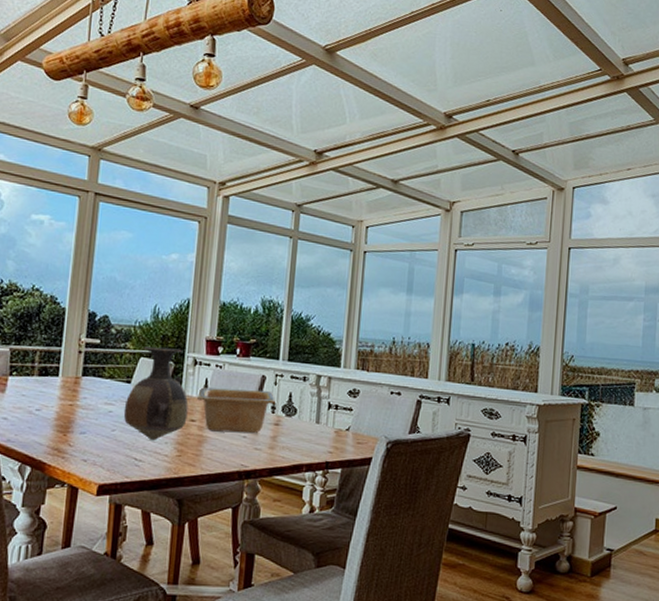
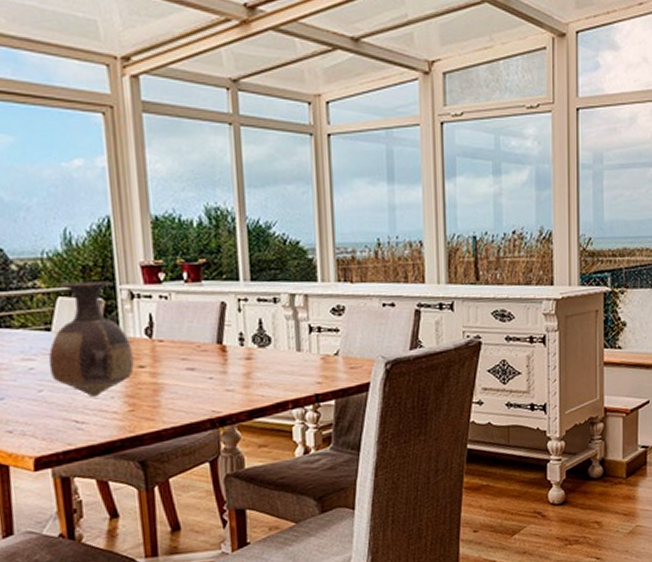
serving bowl: present [197,387,276,434] -> none [142,319,244,377]

